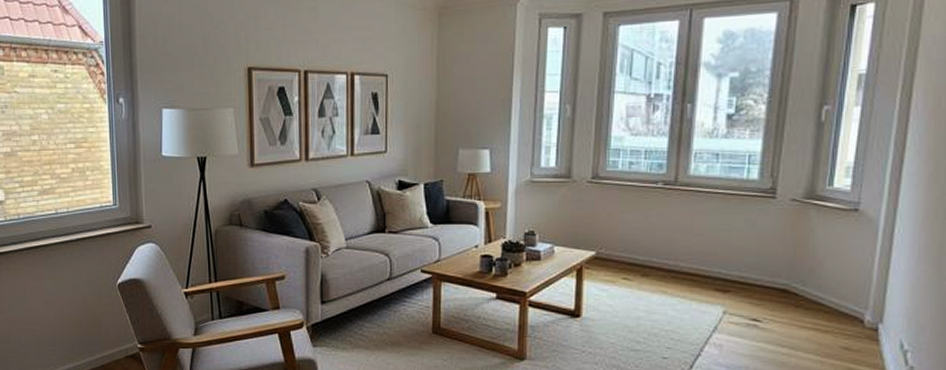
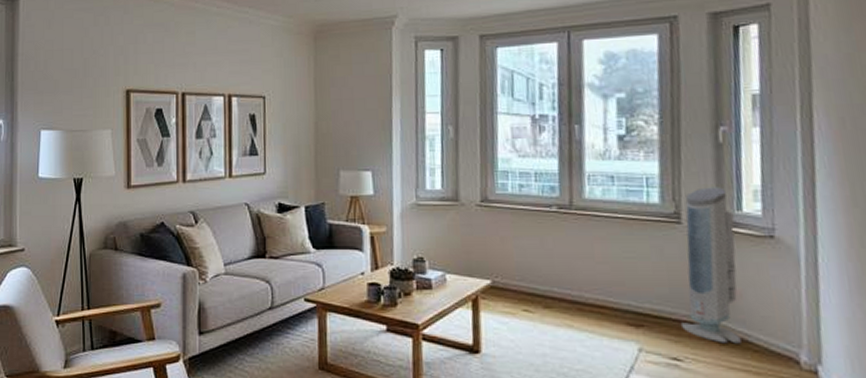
air purifier: none [764,164,825,306] -> present [682,187,741,344]

